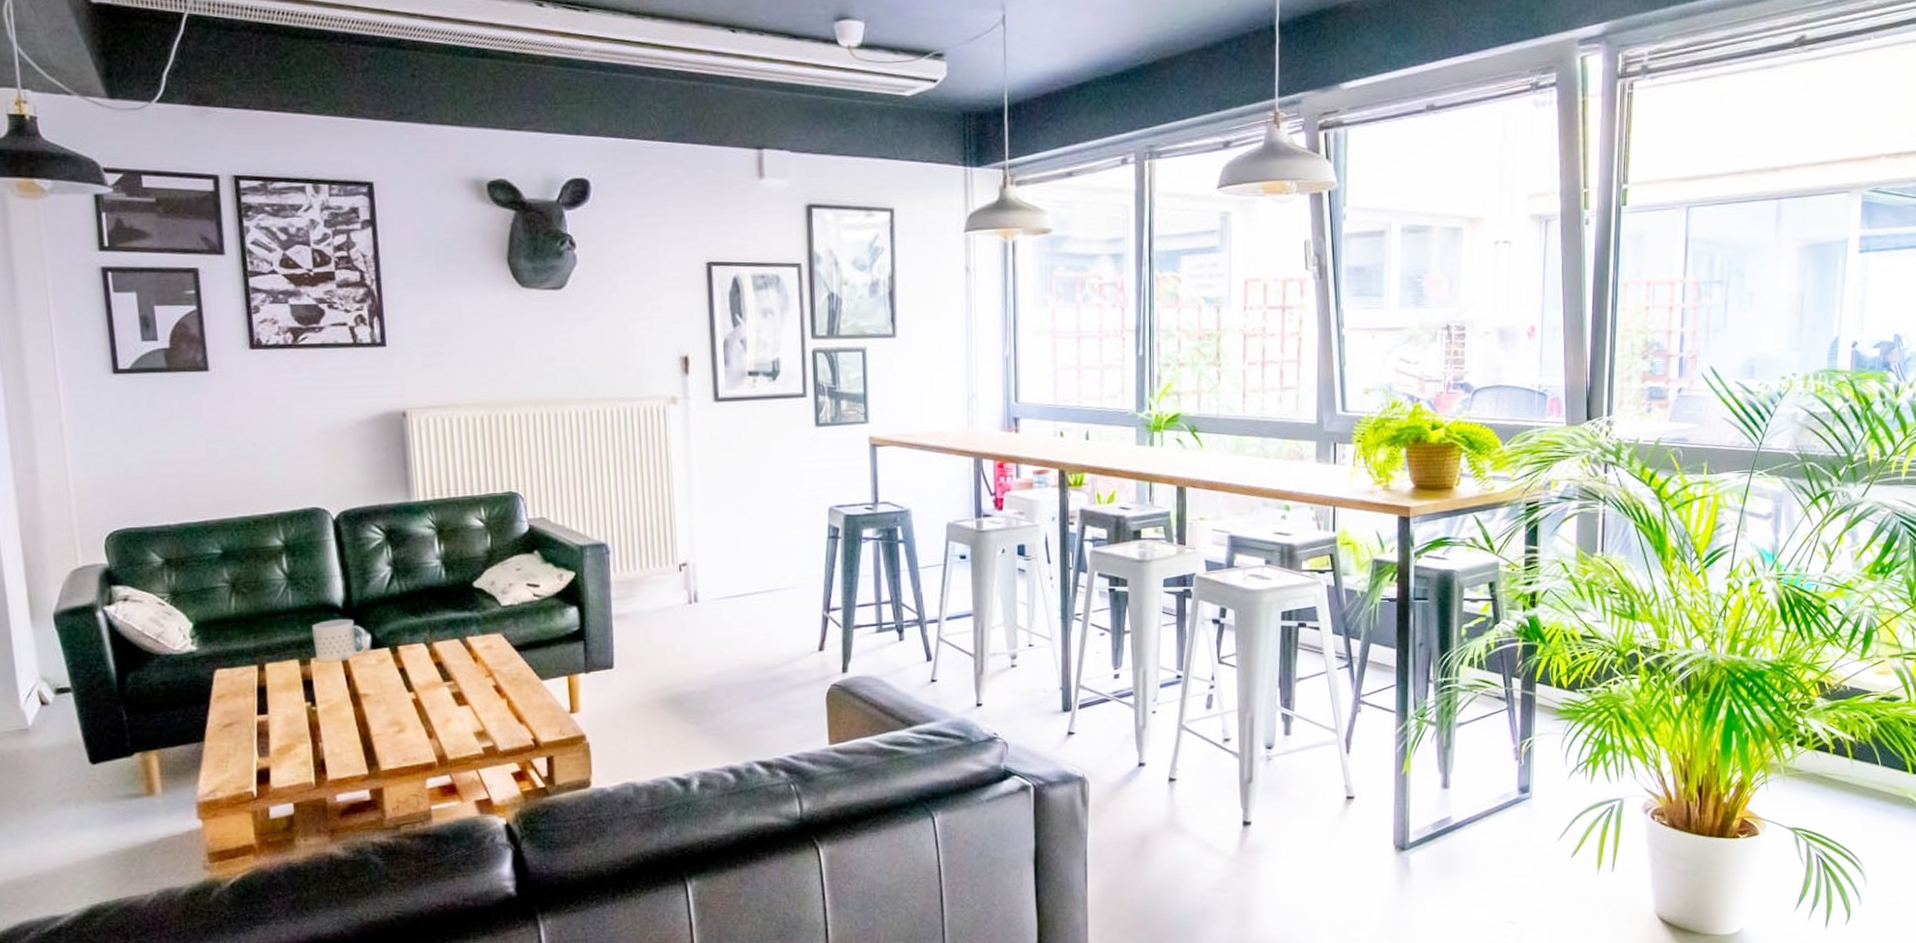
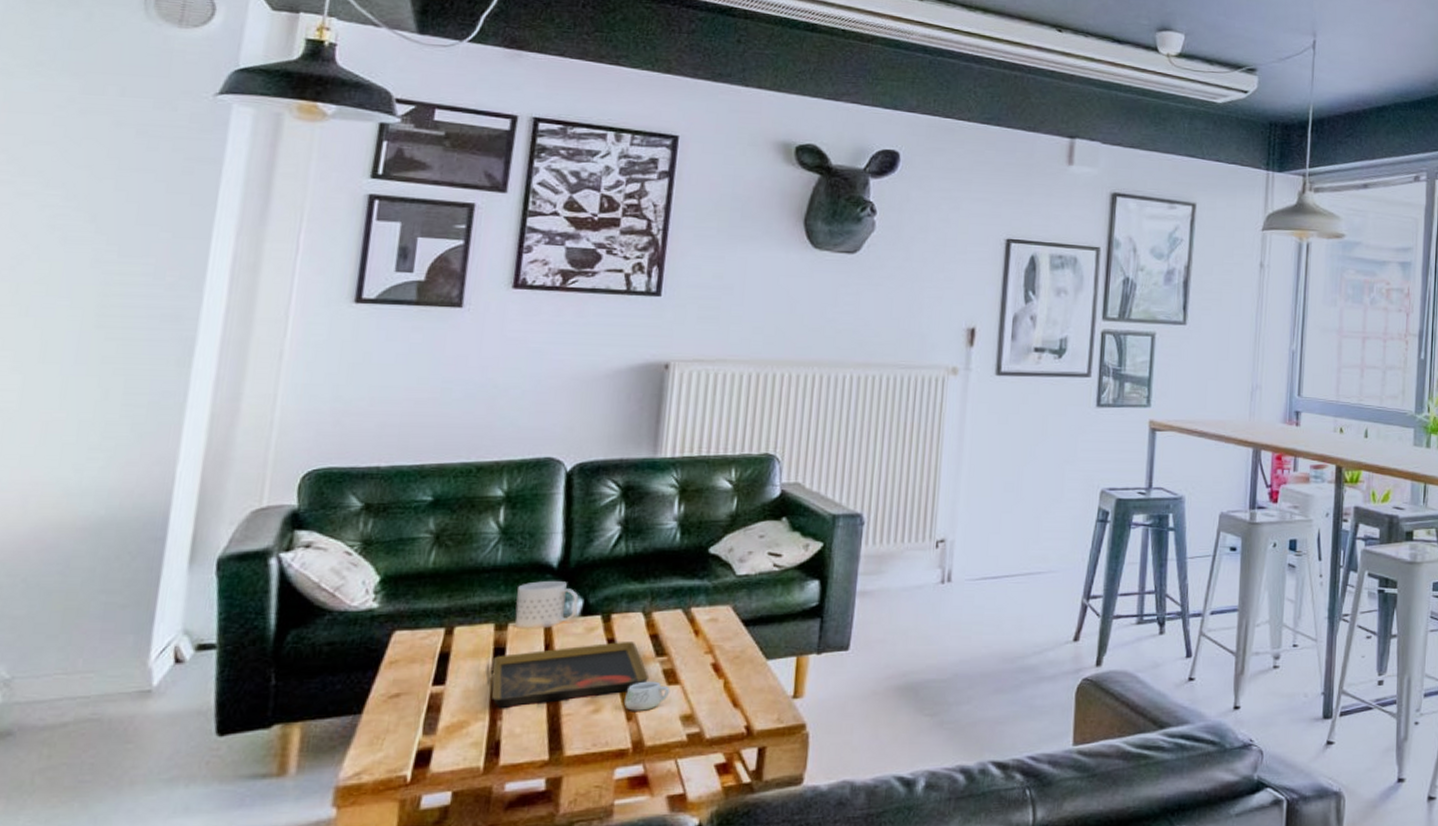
decorative tray: none [304,669,441,732] -> present [491,640,650,708]
teacup: none [422,703,462,730] -> present [623,681,671,711]

